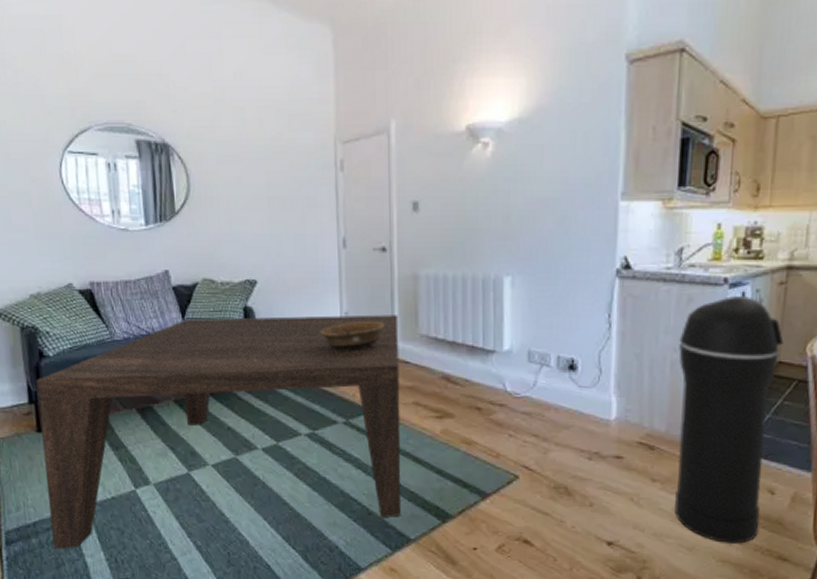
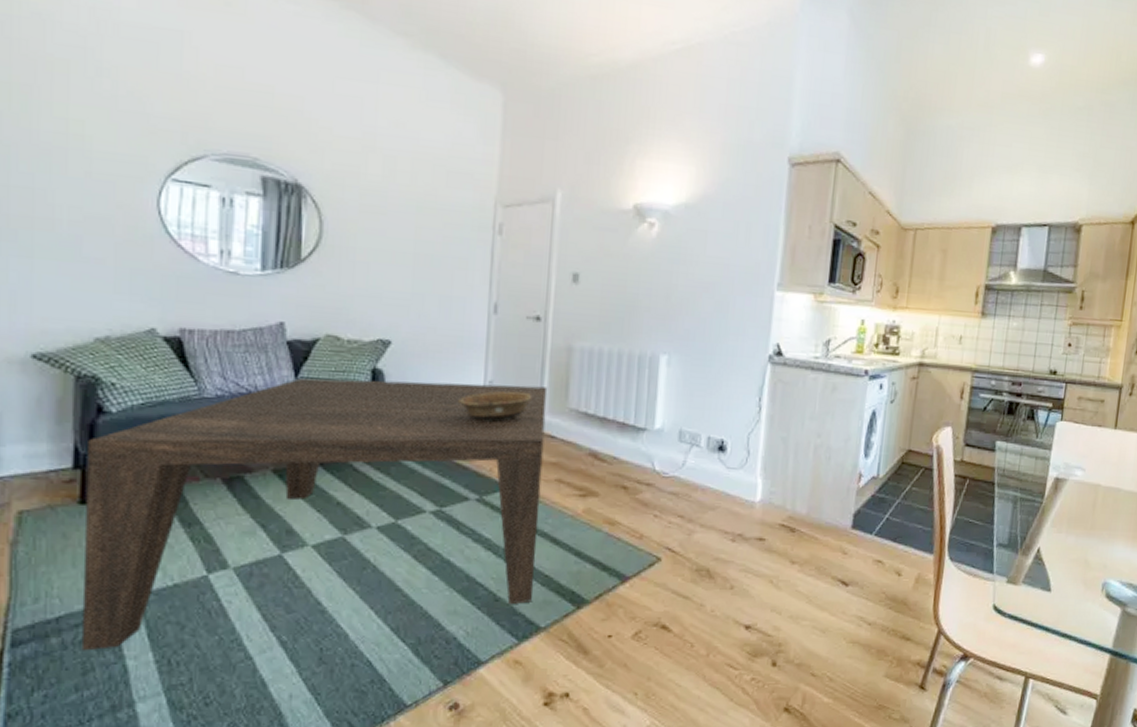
trash can: present [675,295,784,544] -> none [811,386,914,624]

